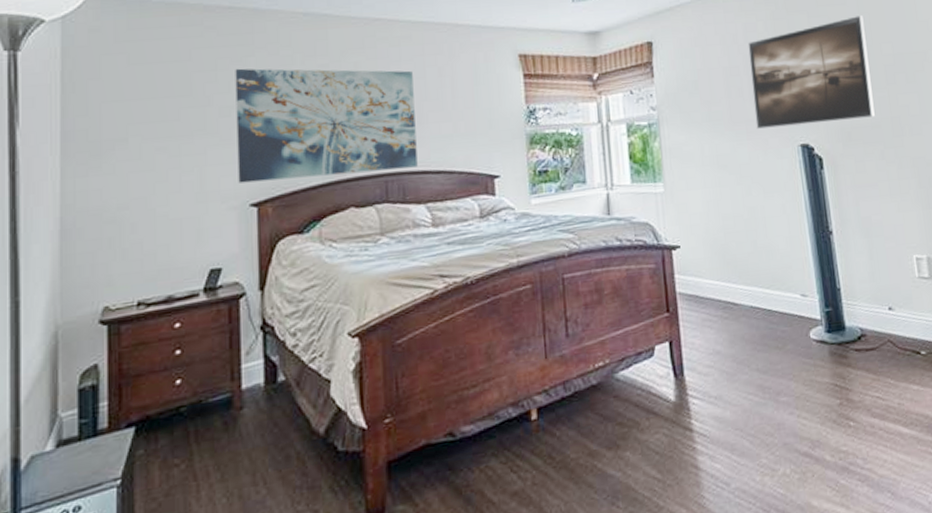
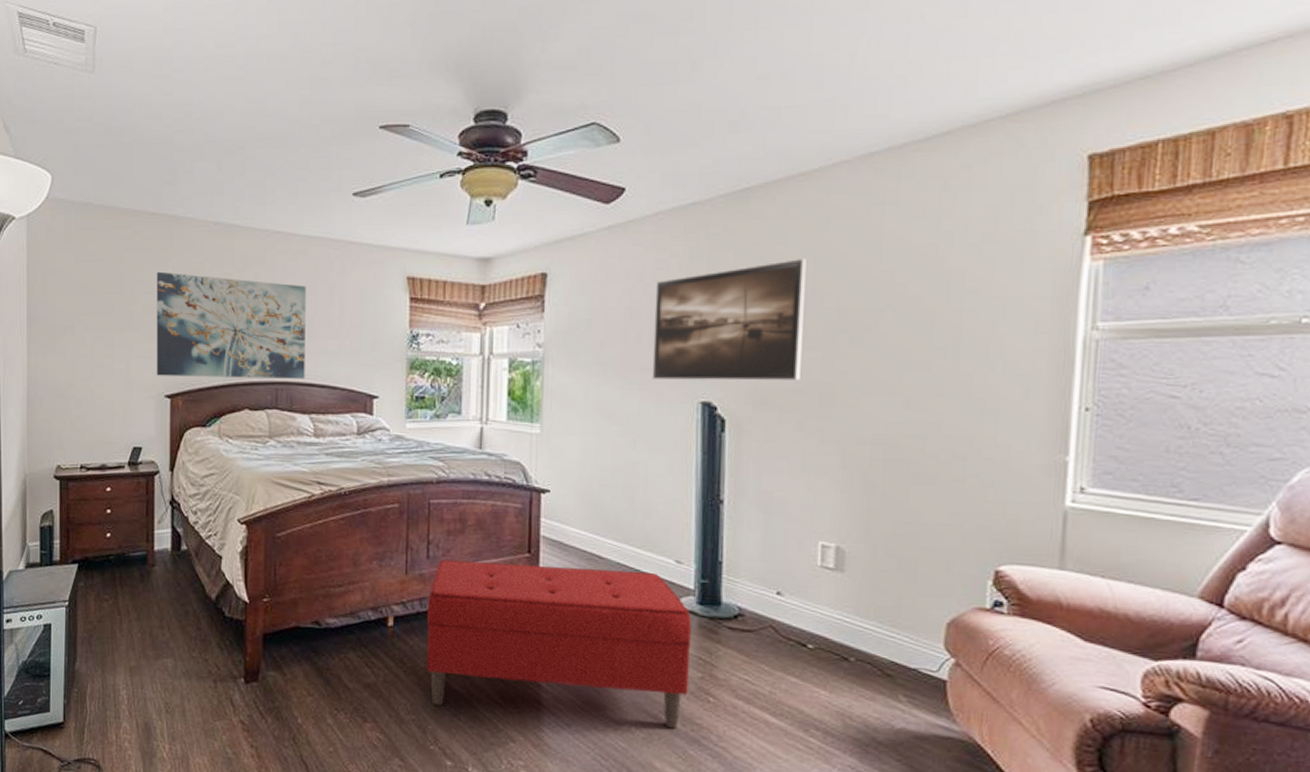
bench: none [571,310,831,498] -> present [427,559,692,729]

